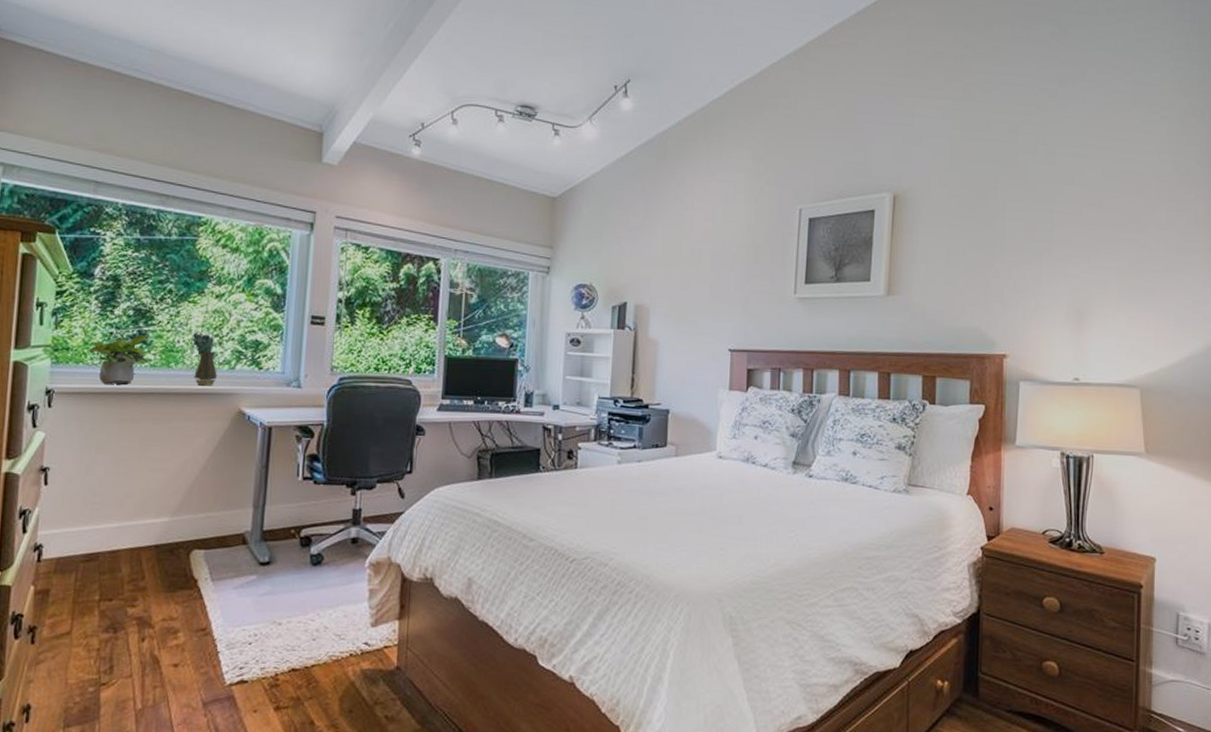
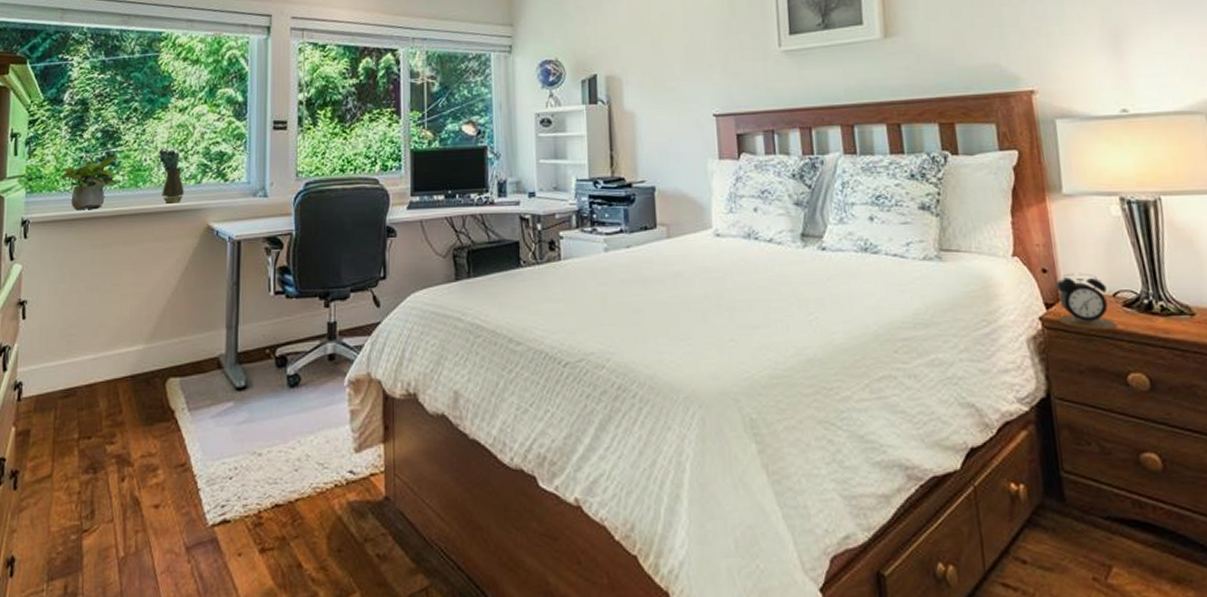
alarm clock: none [995,512,1042,561] -> present [1056,273,1118,330]

